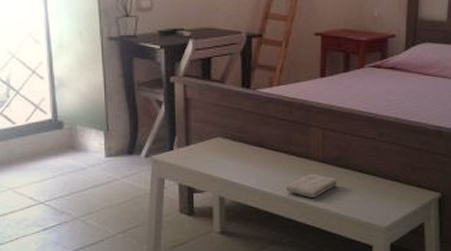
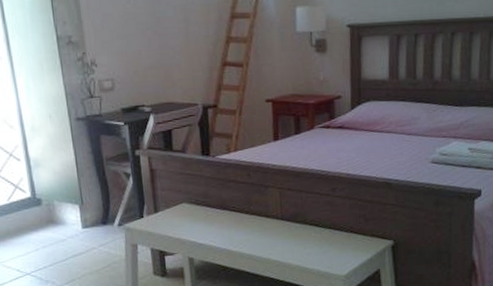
washcloth: present [286,173,338,197] -> none [249,230,297,253]

